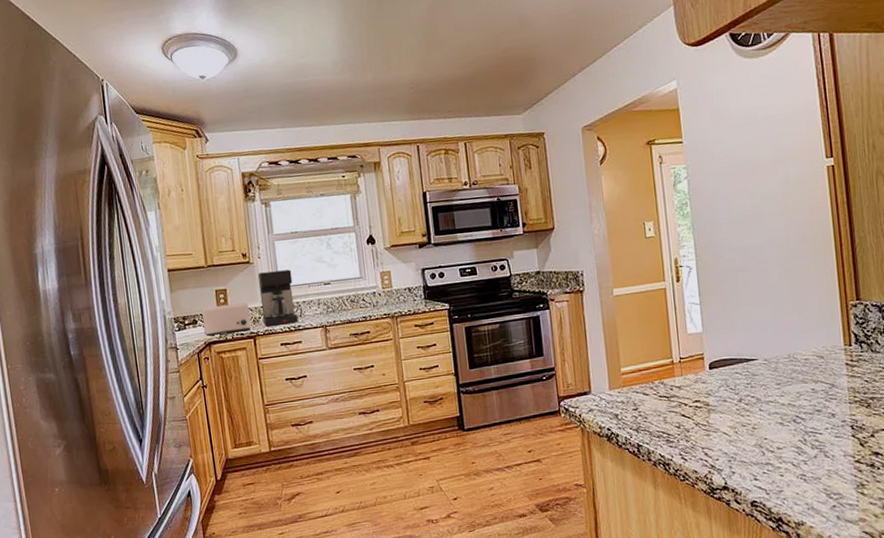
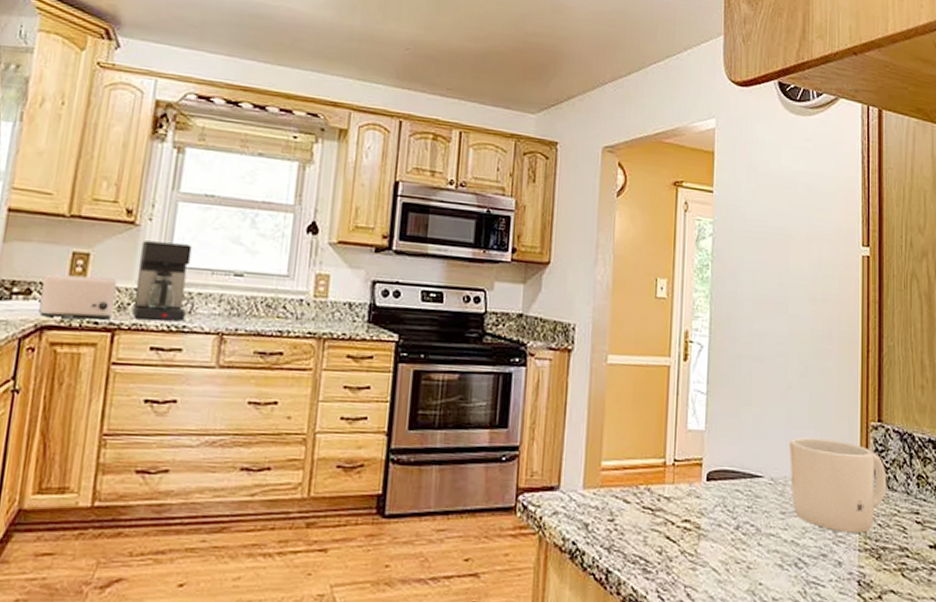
mug: none [777,321,870,392] -> present [789,437,887,533]

